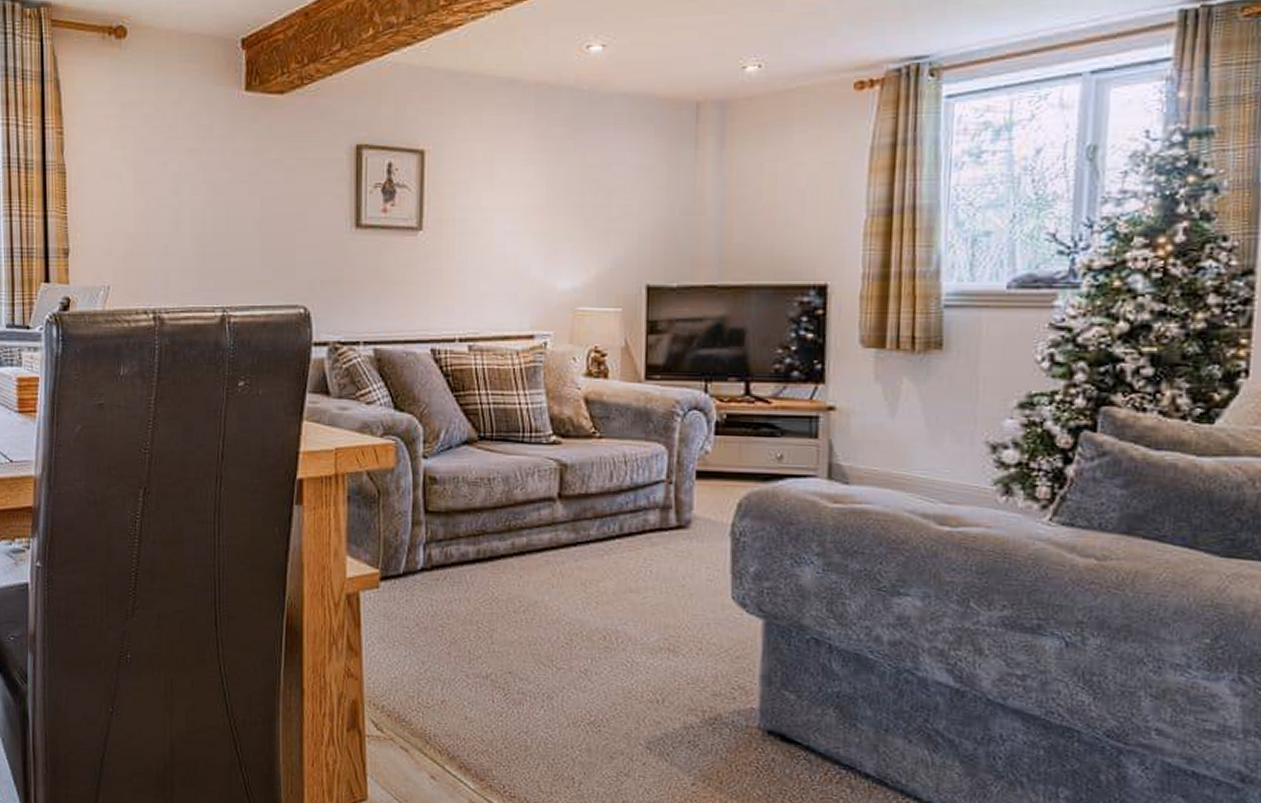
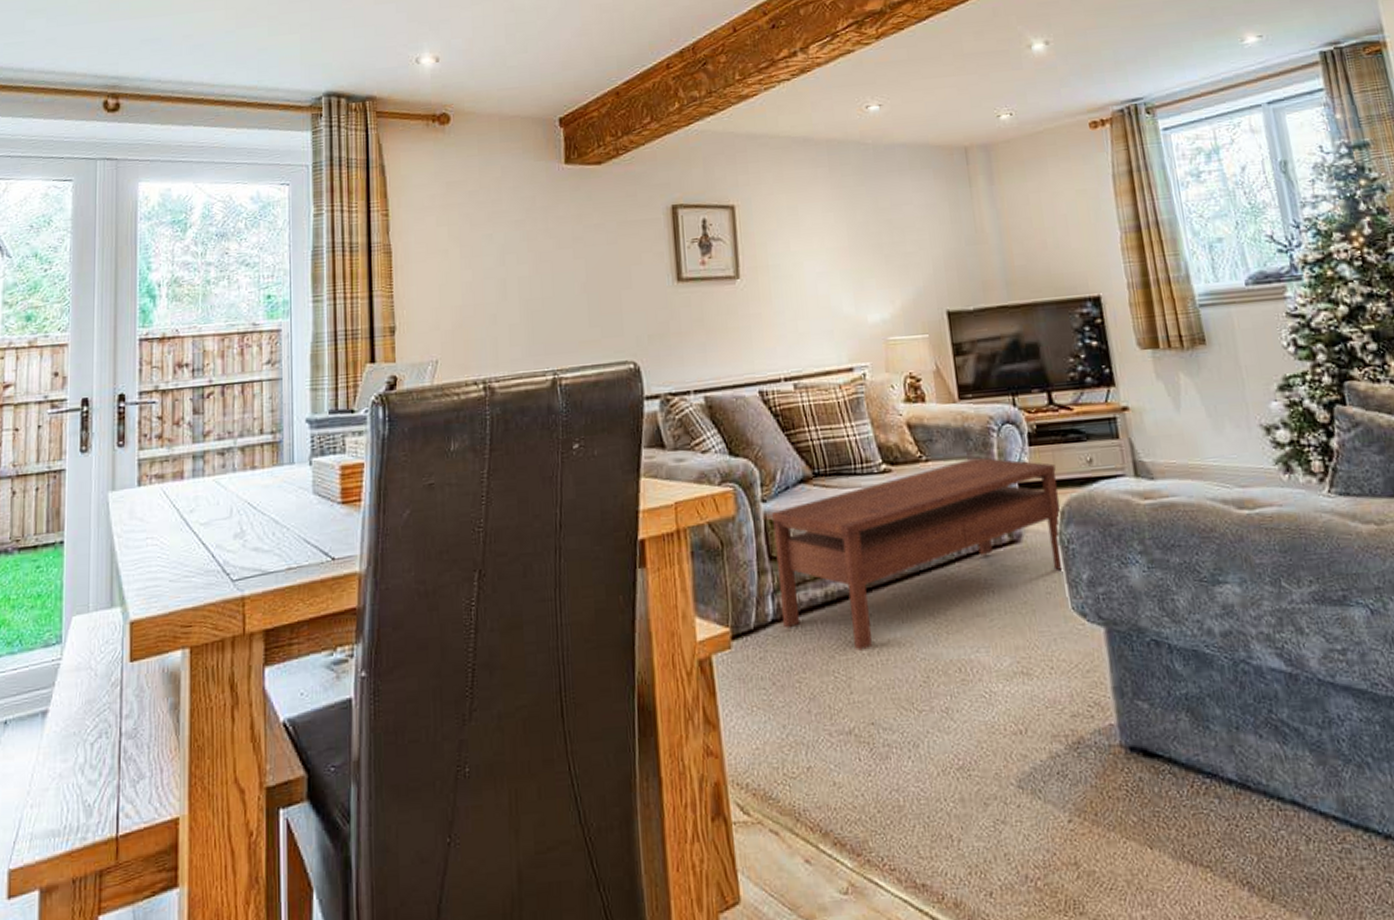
coffee table: none [431,440,740,607] -> present [771,457,1064,651]

